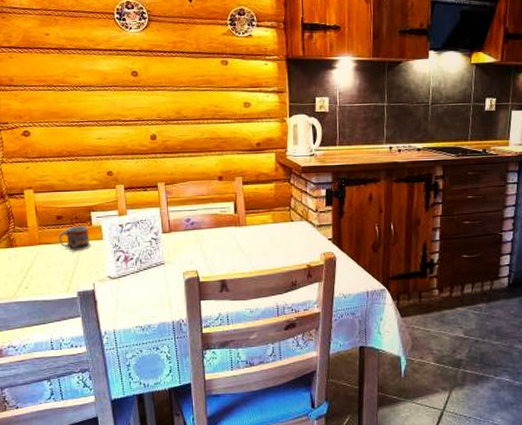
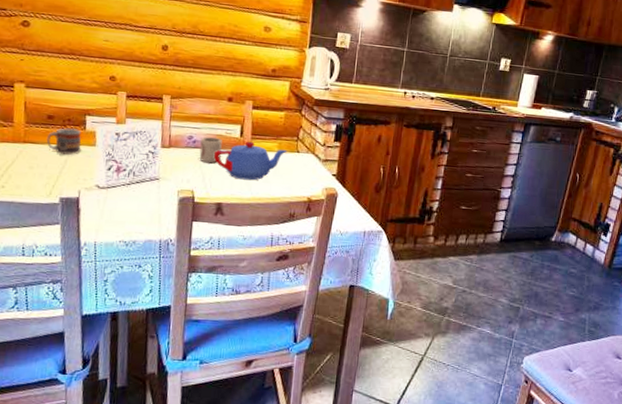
cup: none [198,216,219,243] -> present [199,136,222,164]
teapot: none [211,216,282,255] -> present [213,141,287,181]

